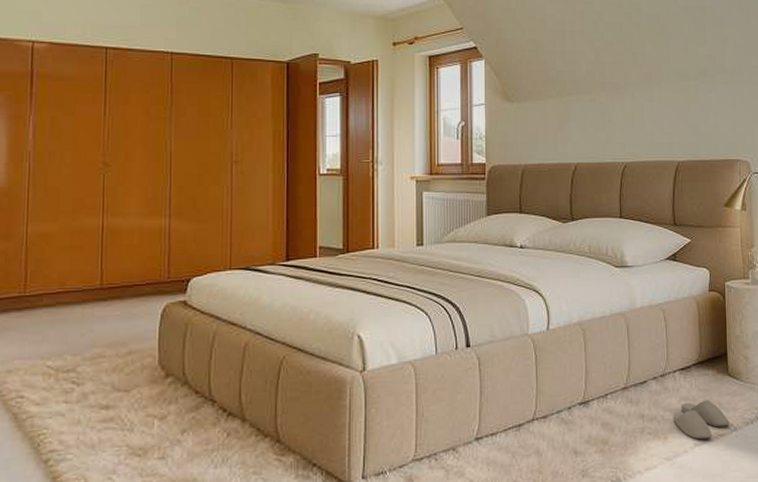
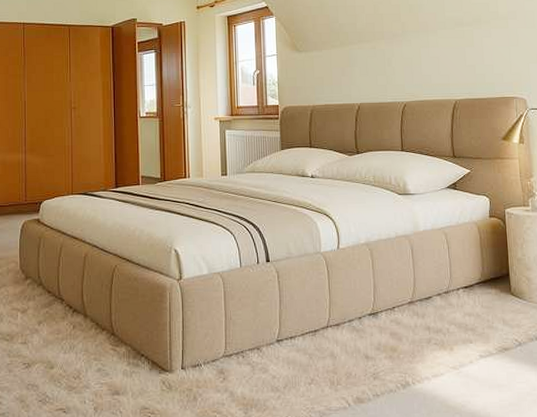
slippers: present [673,399,730,440] -> none [458,316,514,352]

